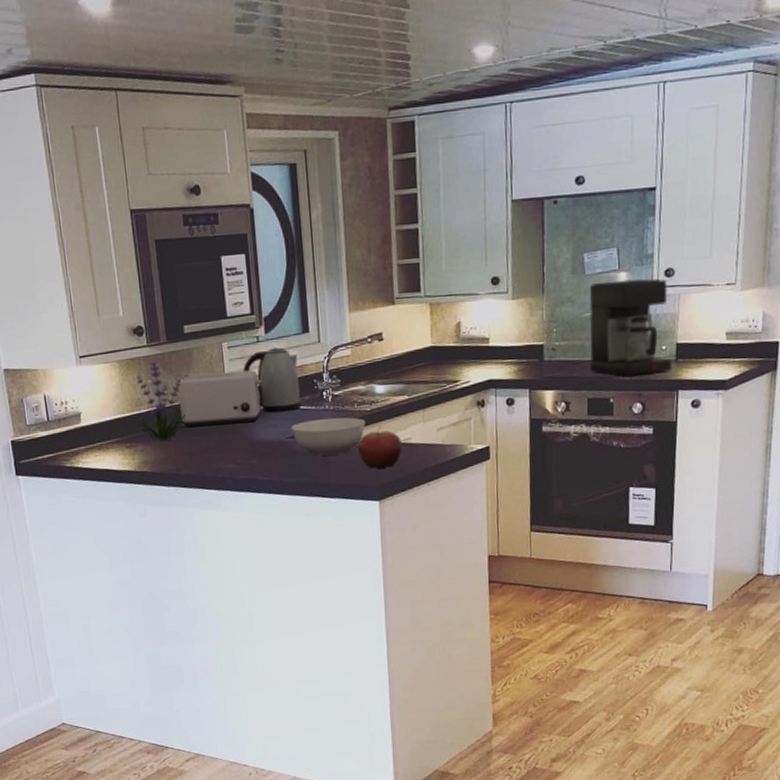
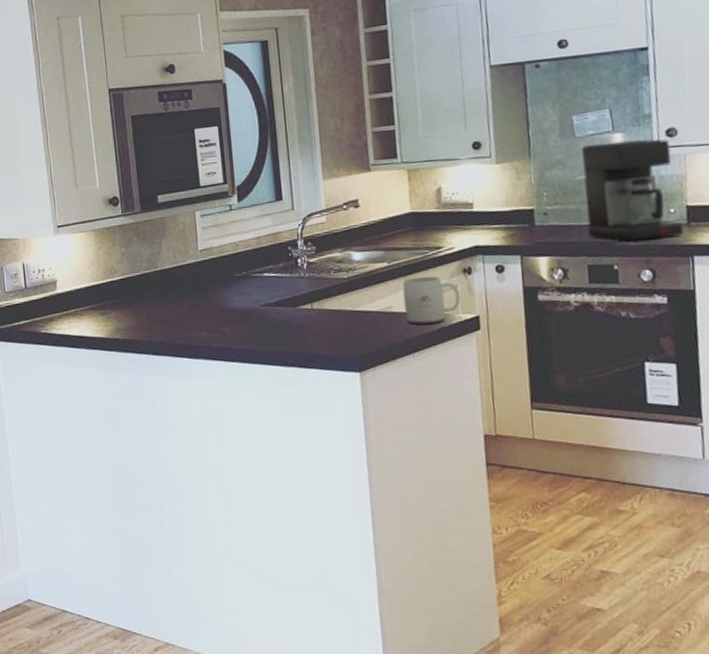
plant: present [137,360,185,441] -> none [111,229,158,308]
toaster: present [177,370,262,428] -> none [150,238,235,295]
kettle: present [243,347,301,412] -> none [216,215,275,280]
bowl: present [290,417,366,456] -> none [264,285,343,324]
fruit: present [358,426,402,470] -> none [335,294,383,339]
mug: none [421,408,474,456] -> present [402,276,461,325]

